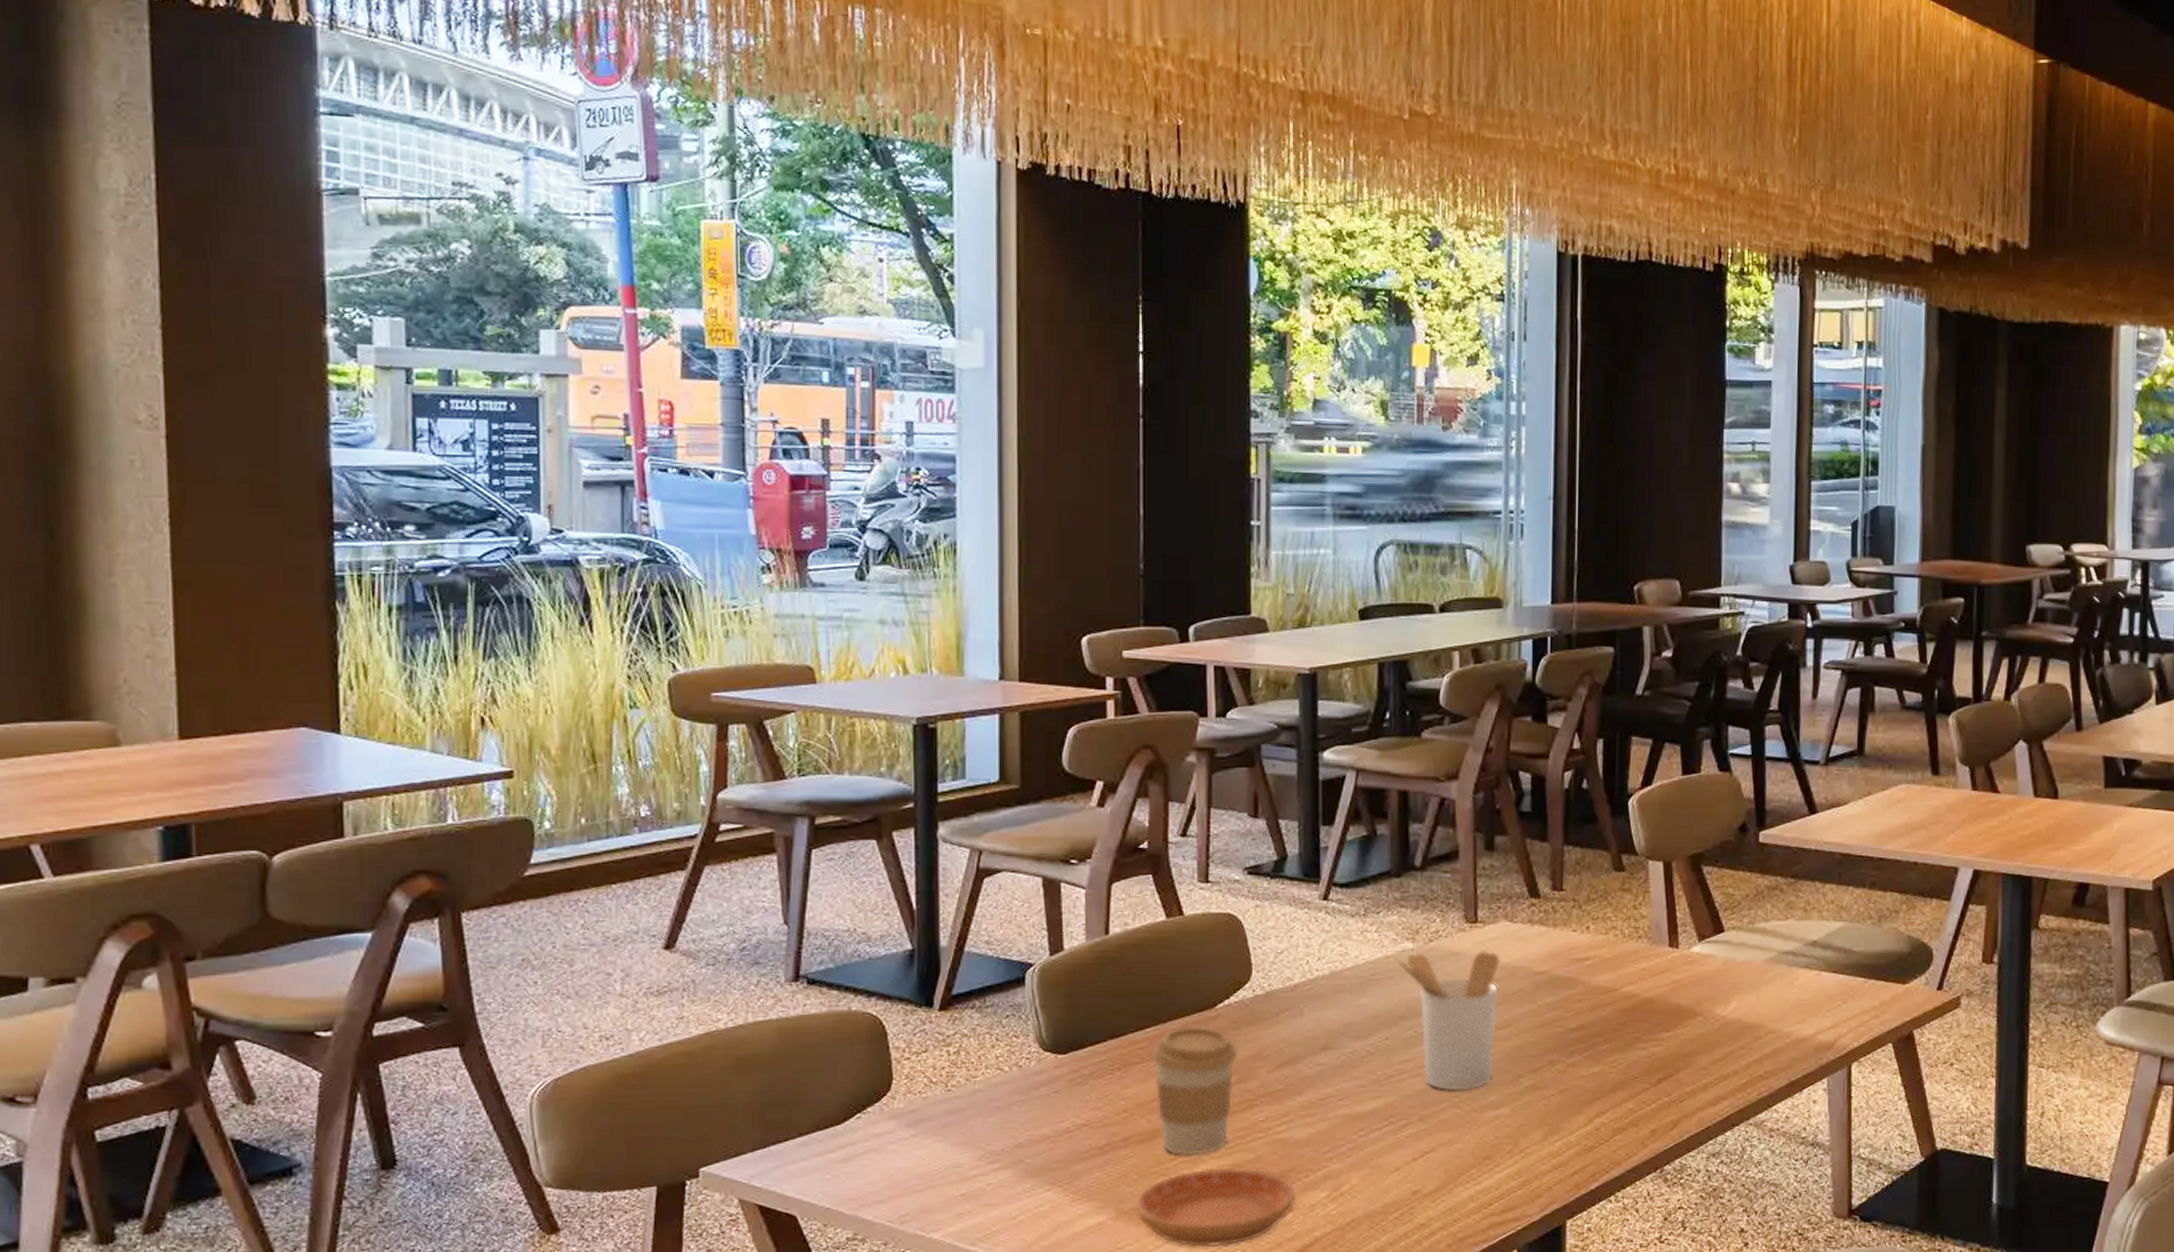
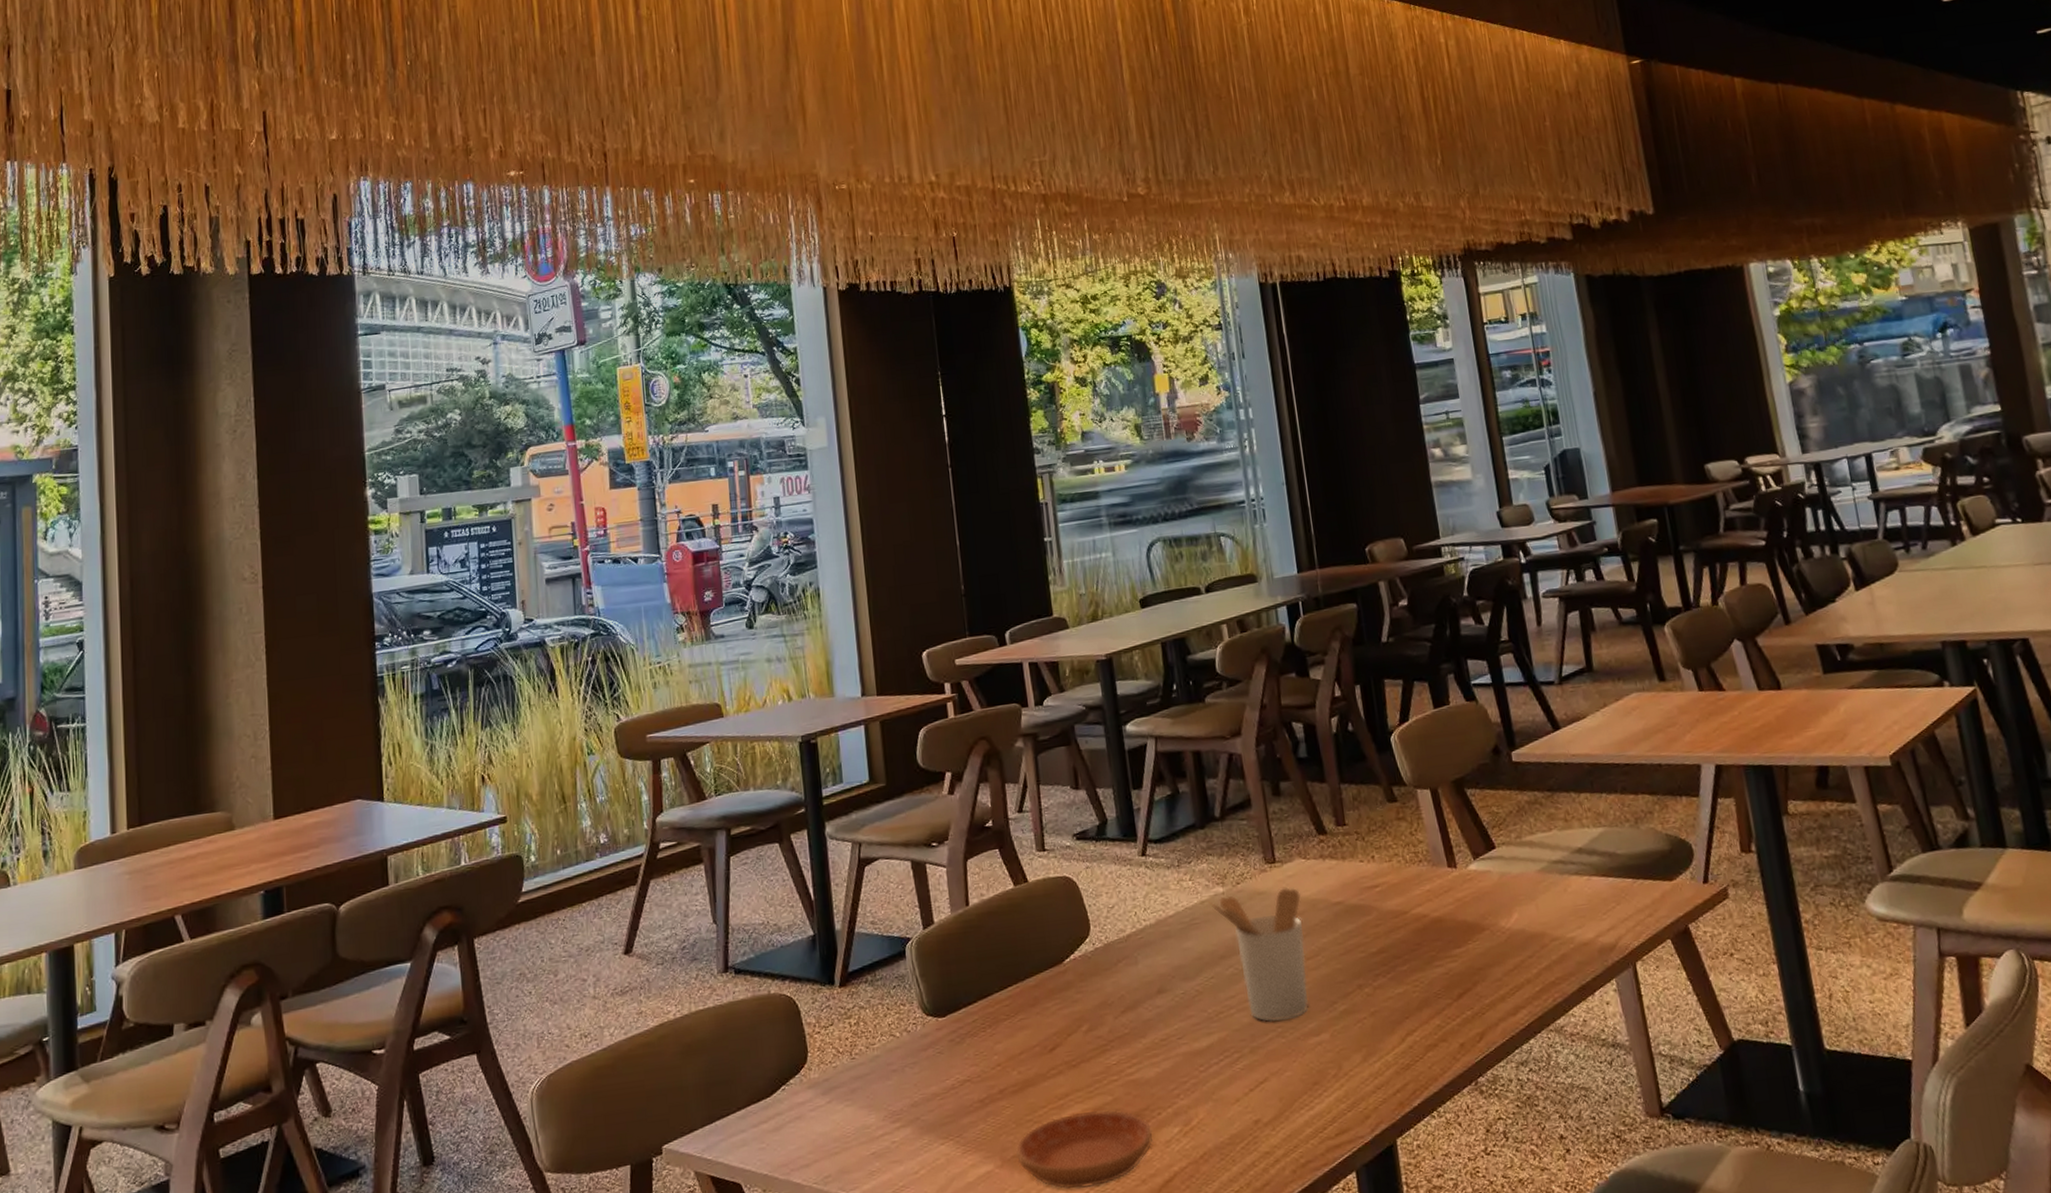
coffee cup: present [1153,1026,1238,1156] -> none [1015,980,1088,1103]

